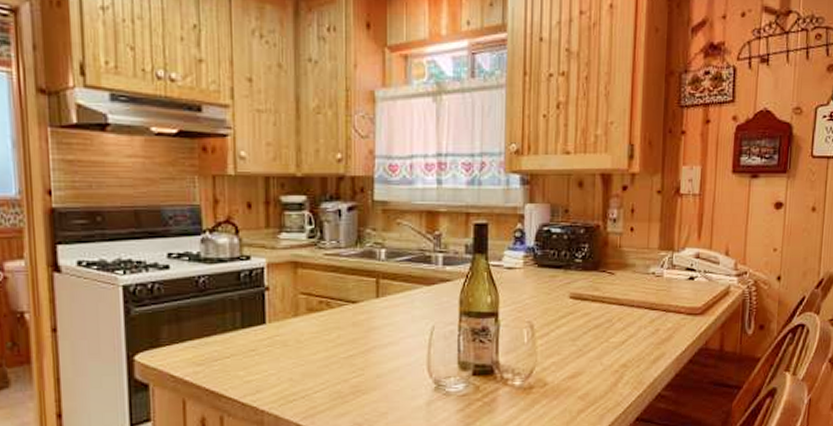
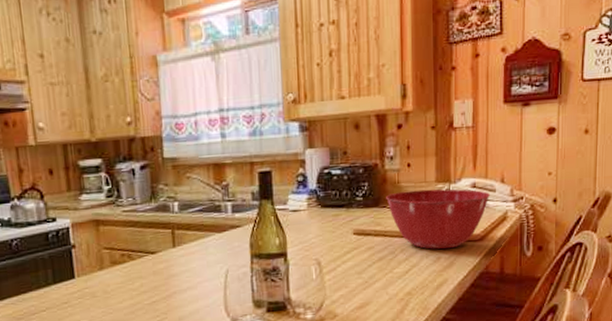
mixing bowl: none [606,256,714,321] -> present [386,188,491,250]

